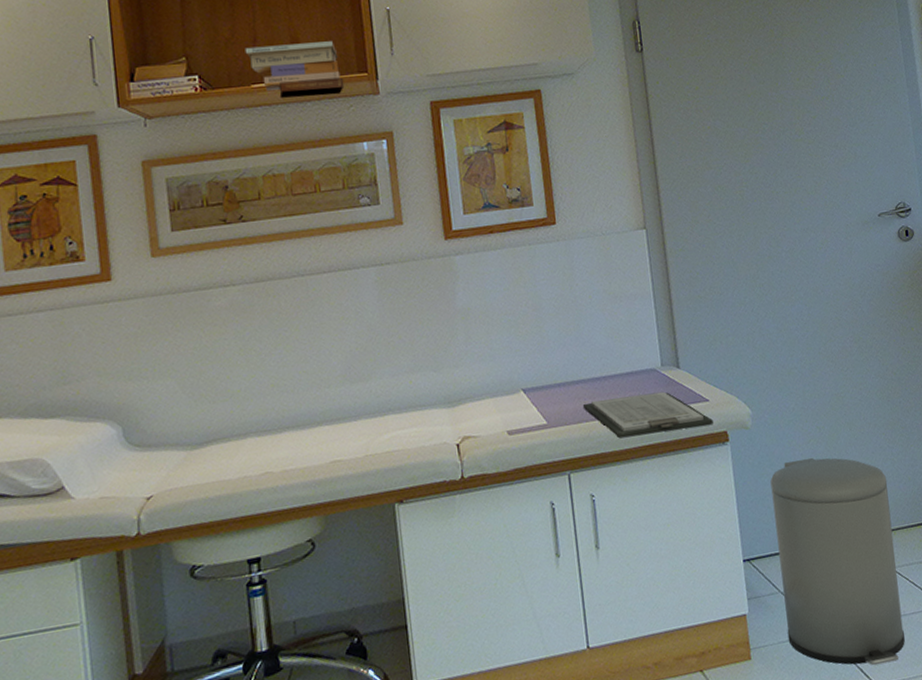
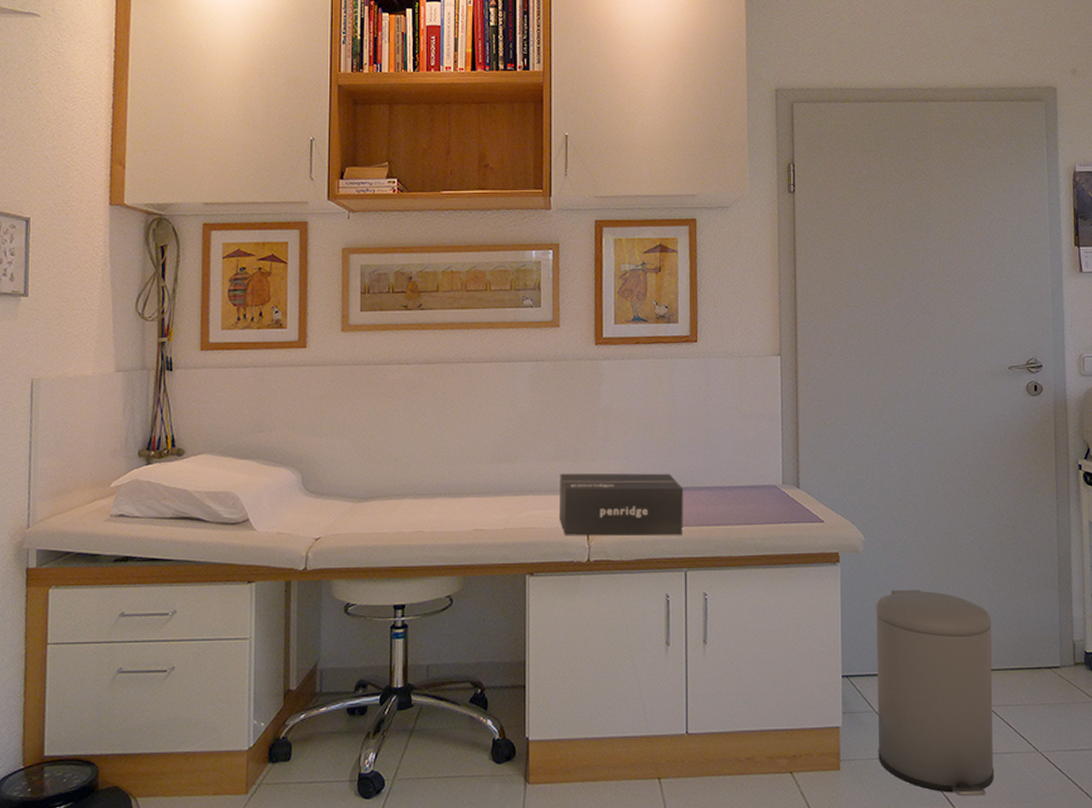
books: present [245,41,345,98] -> none [439,158,521,206]
box: none [420,370,562,455] -> present [559,473,684,537]
clipboard: present [582,391,713,439] -> none [705,507,826,545]

